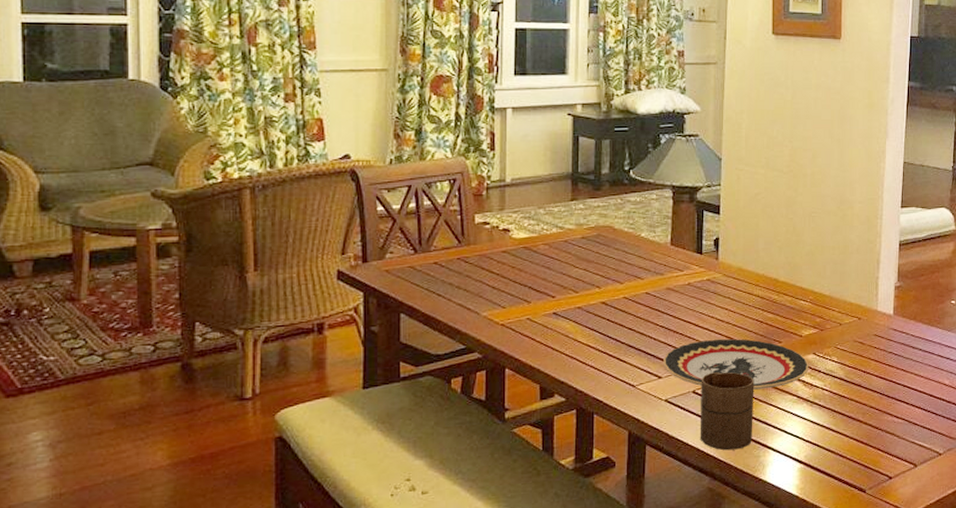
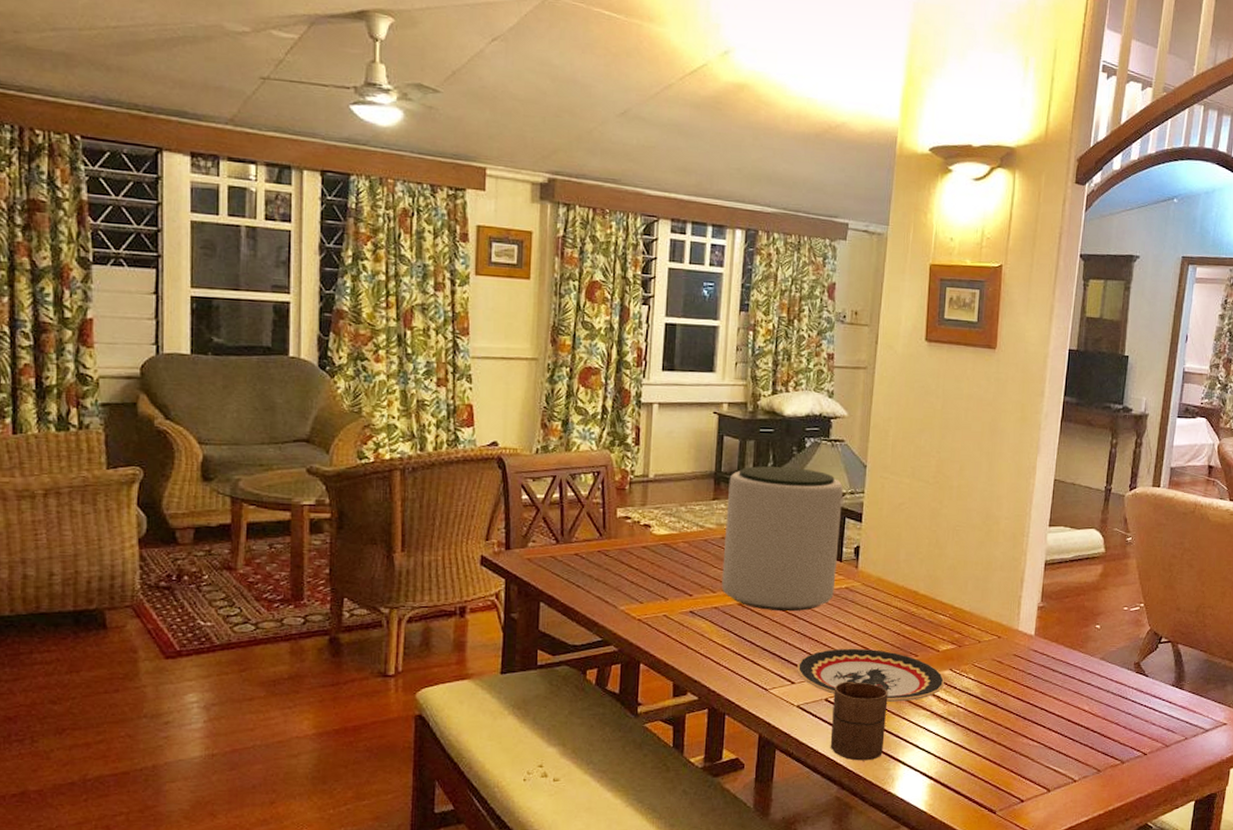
plant pot: none [584,164,700,307] -> present [722,466,843,612]

